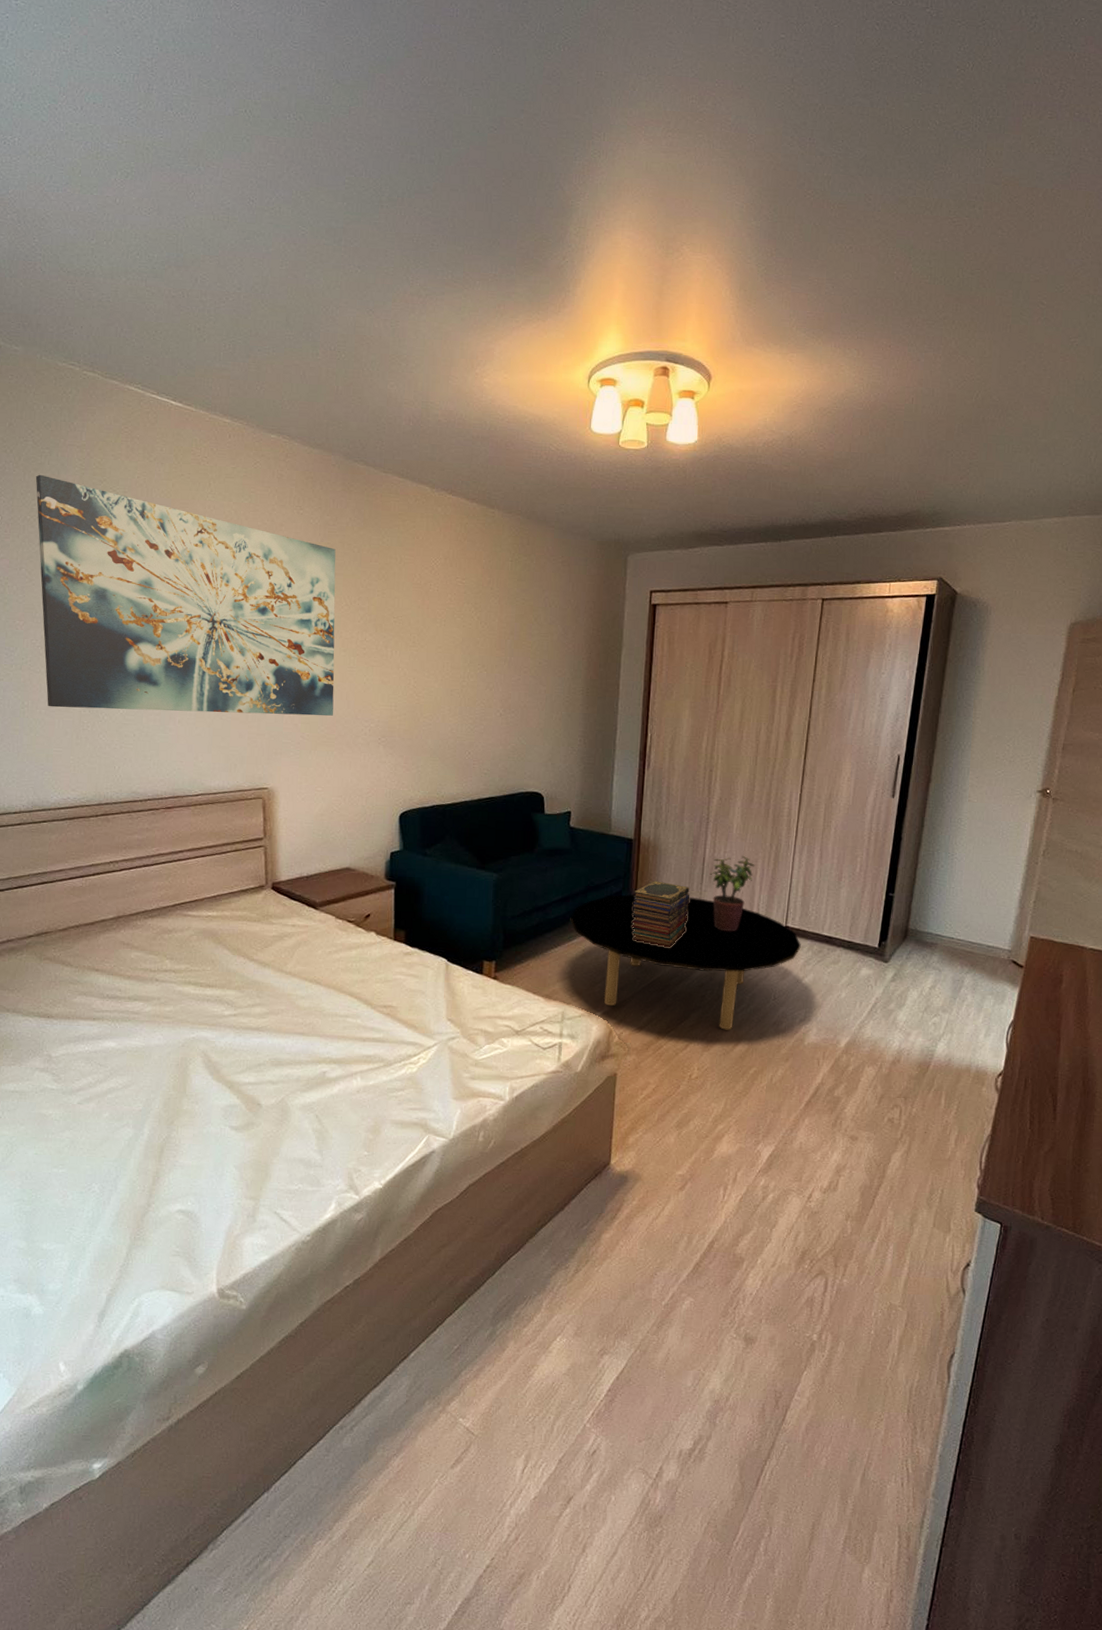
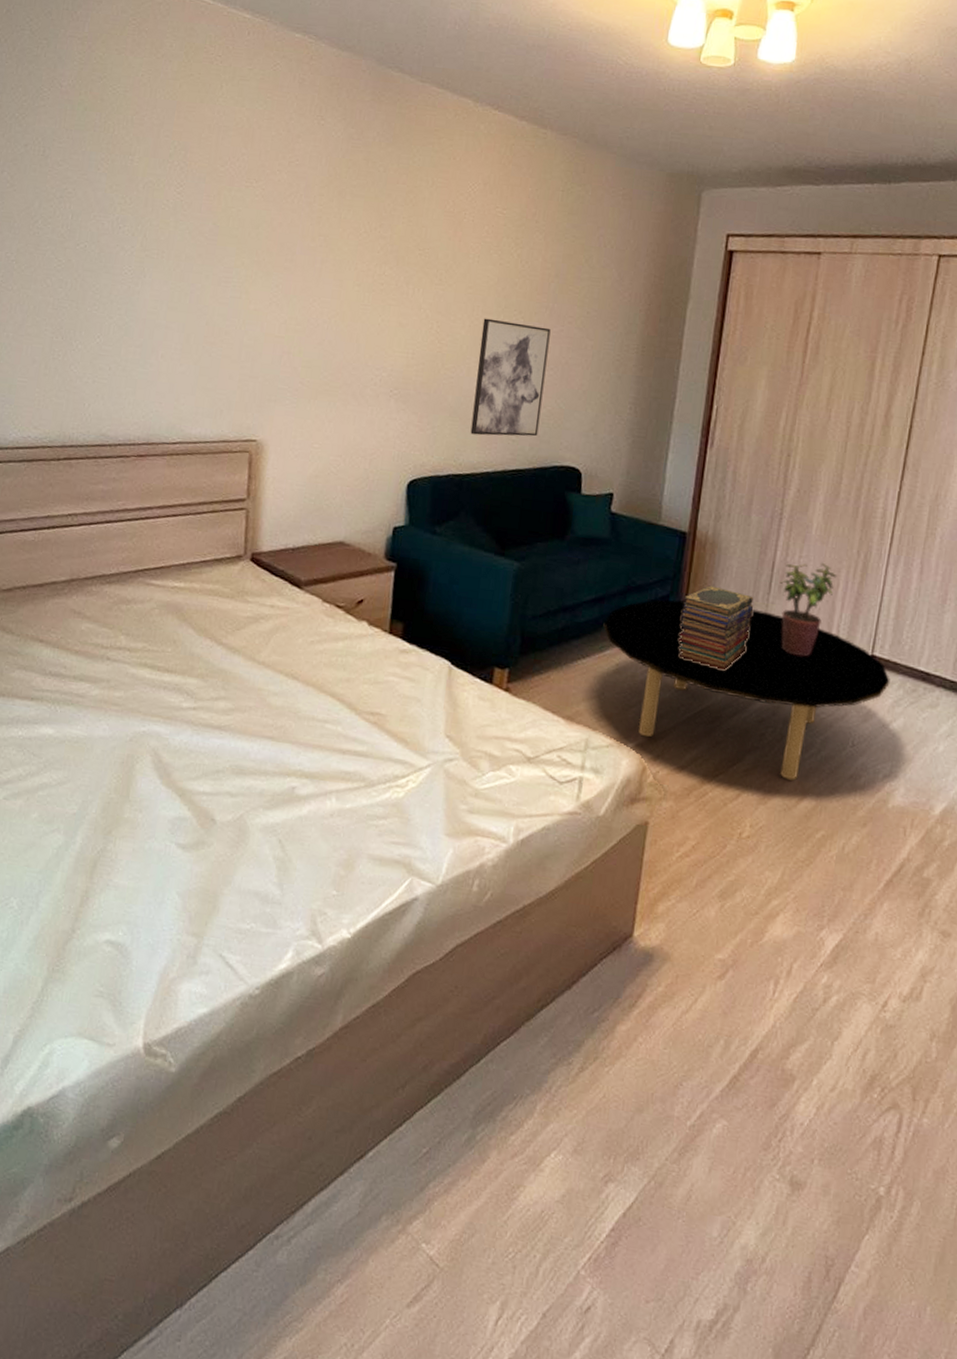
wall art: present [35,474,336,717] -> none [16,67,358,361]
wall art: none [449,672,510,771] -> present [470,318,551,437]

